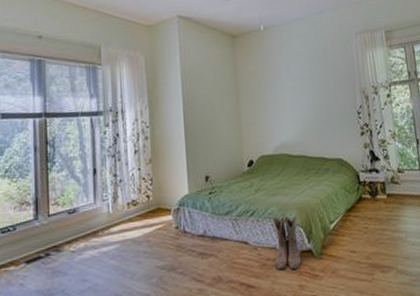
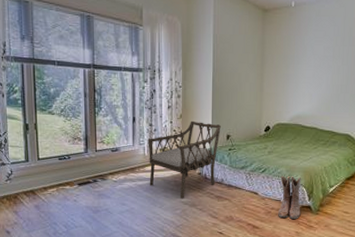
armchair: none [112,164,198,263] -> present [148,120,221,199]

